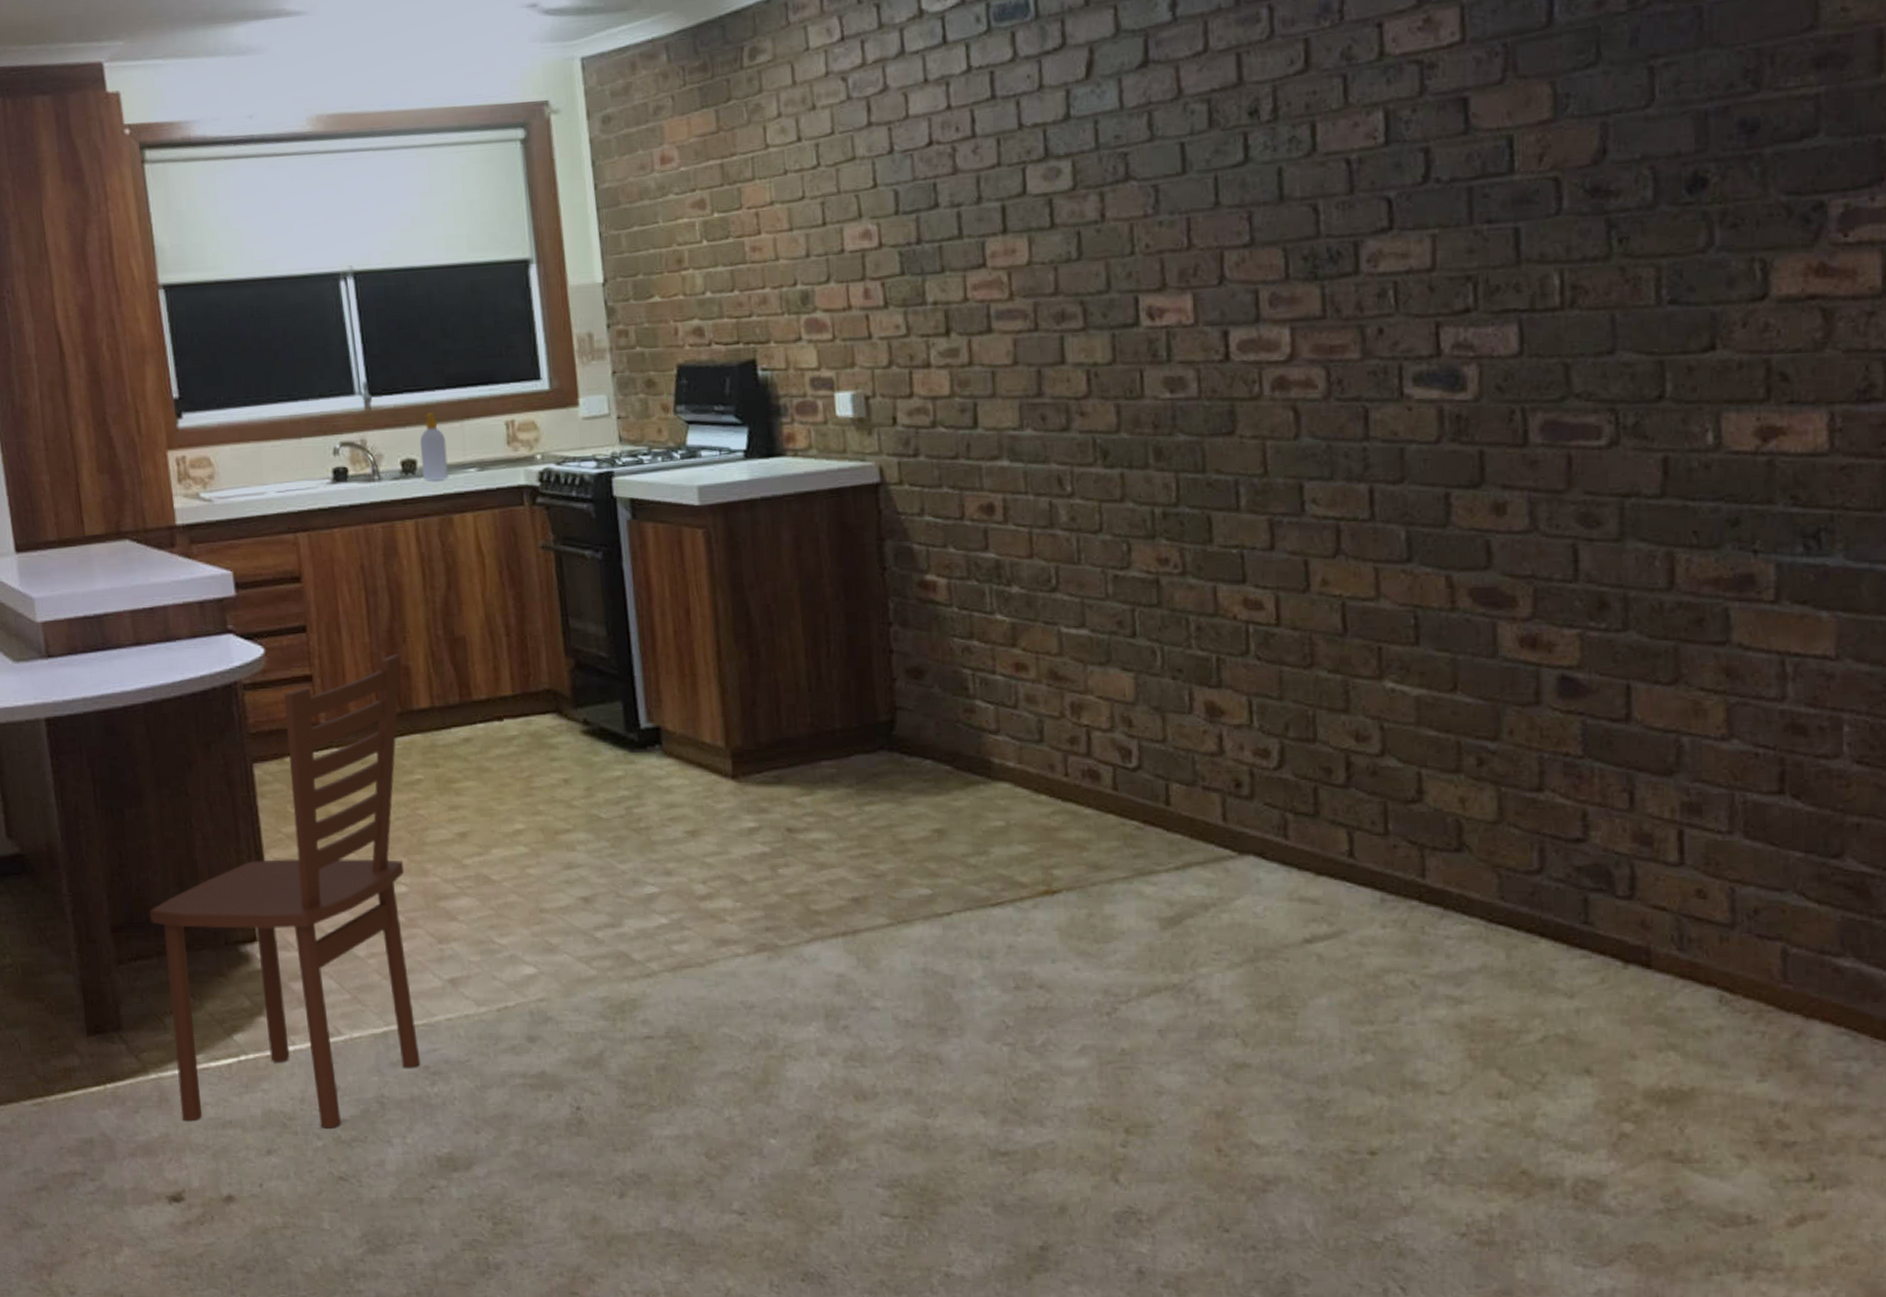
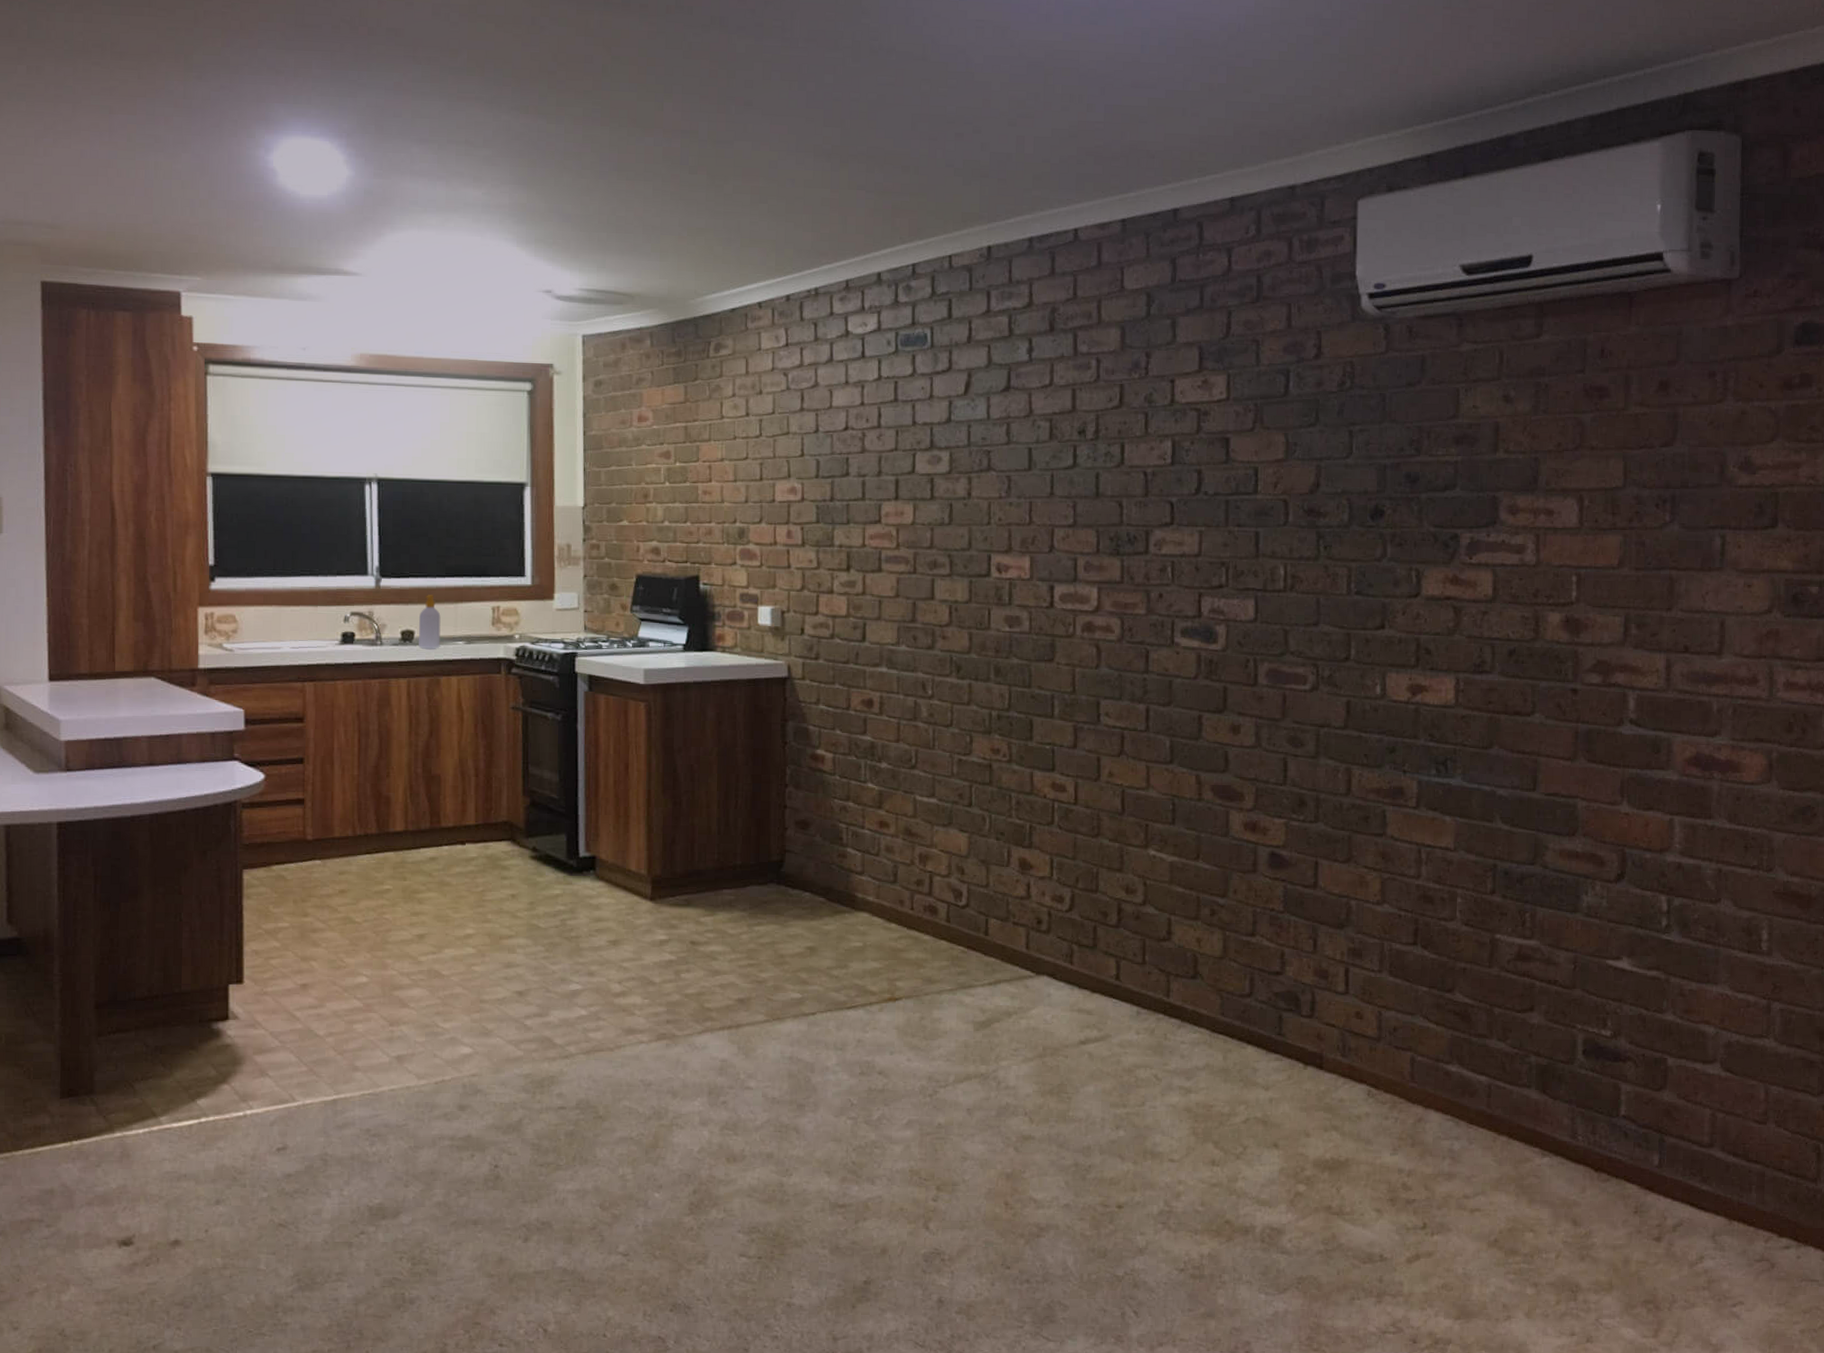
dining chair: present [150,654,421,1128] -> none [133,786,384,1182]

